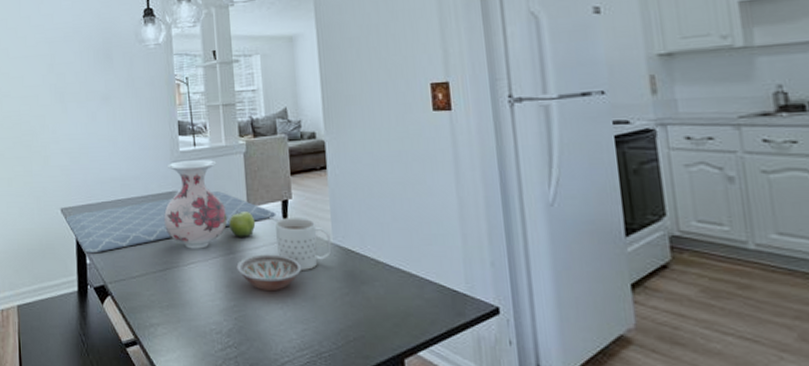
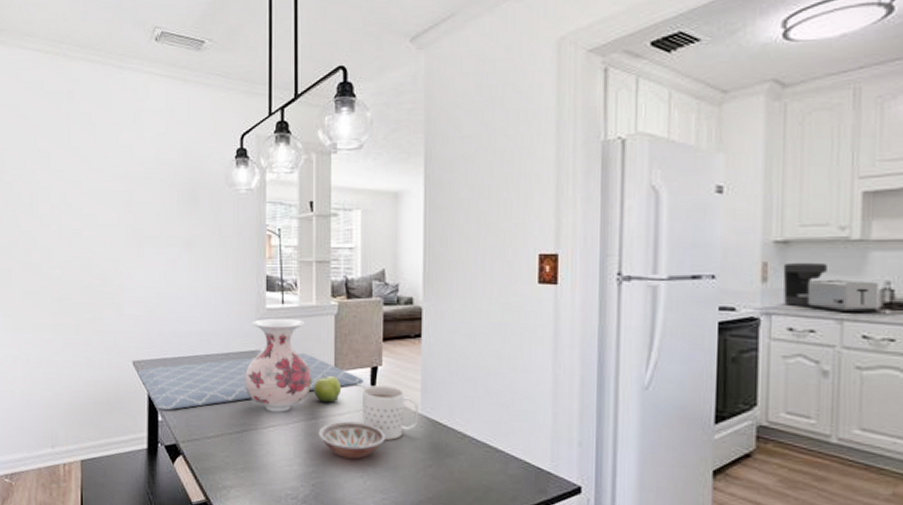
coffee maker: none [670,71,715,116] -> present [783,262,827,307]
toaster: none [697,85,775,119] -> present [807,279,879,313]

